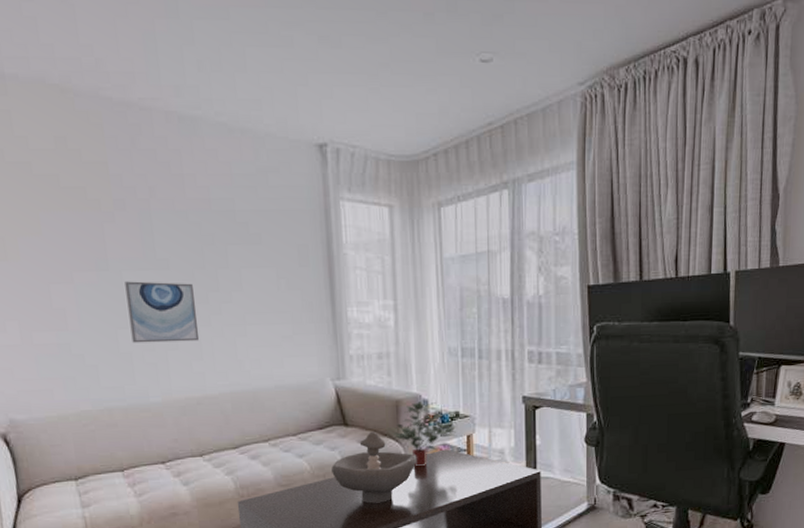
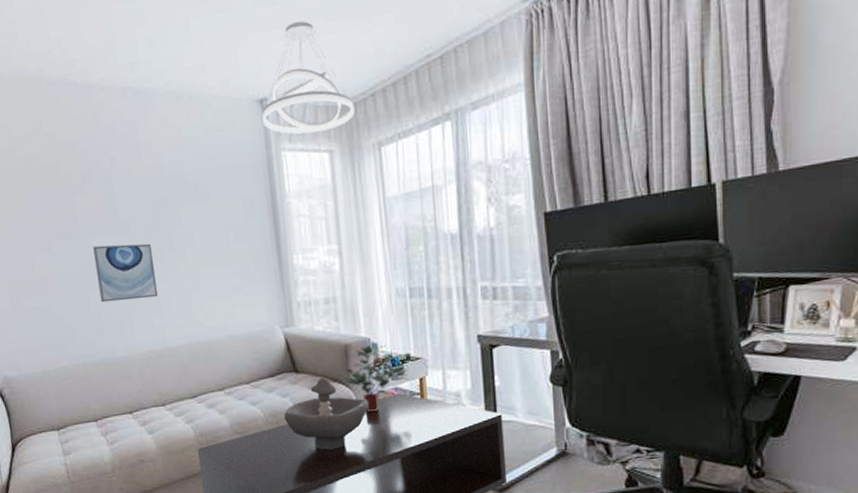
pendant light: none [321,70,416,185] -> present [262,21,355,135]

